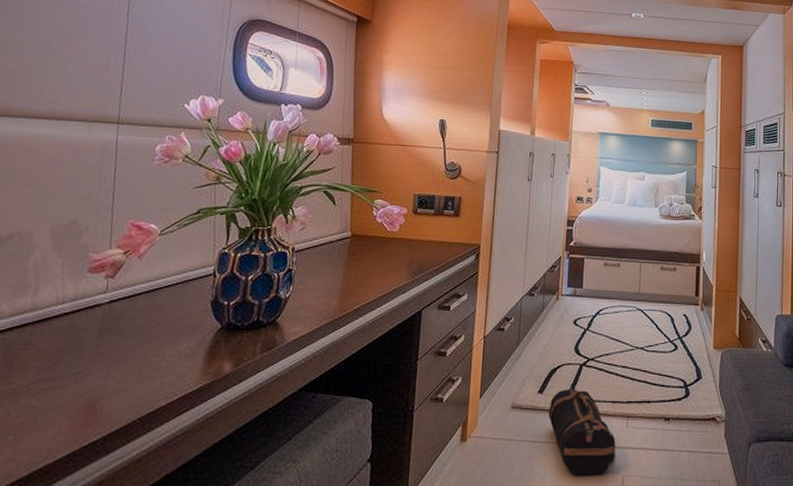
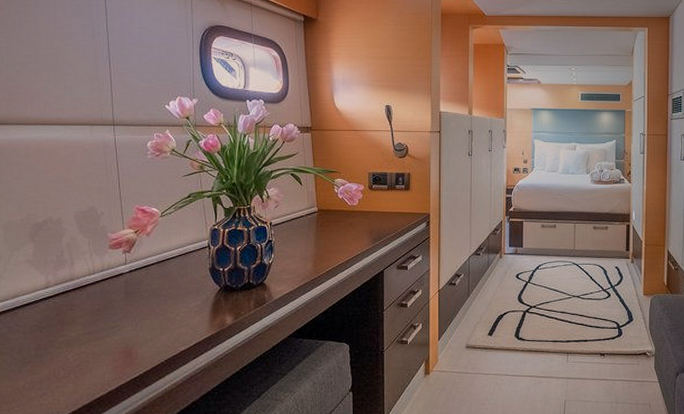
duffel bag: present [548,387,616,477] -> none [498,330,557,401]

